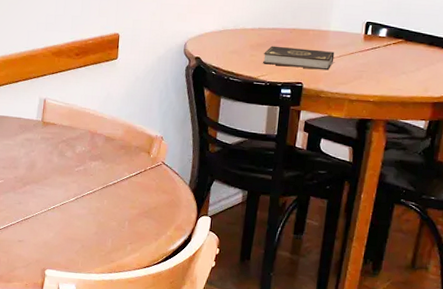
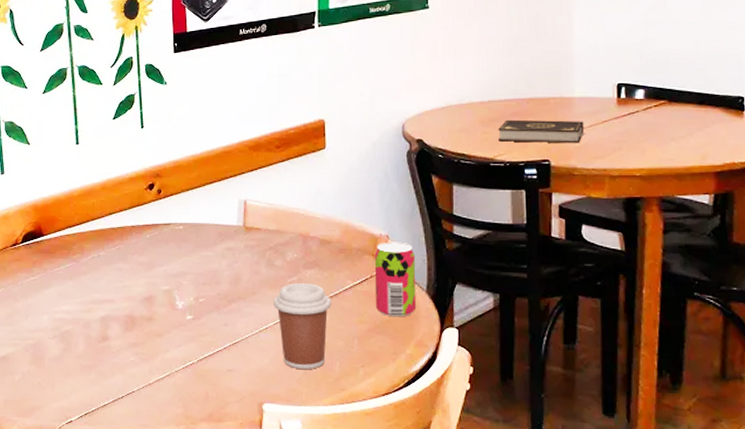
coffee cup: none [61,171,110,244] -> present [273,282,331,369]
beverage can: none [146,142,183,206] -> present [374,241,417,317]

